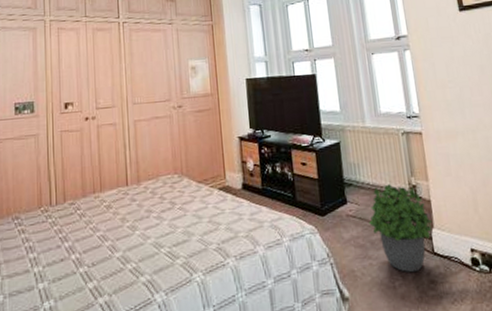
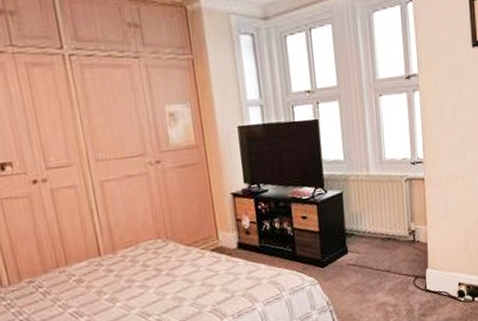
potted plant: present [369,184,433,273] -> none [368,231,428,310]

